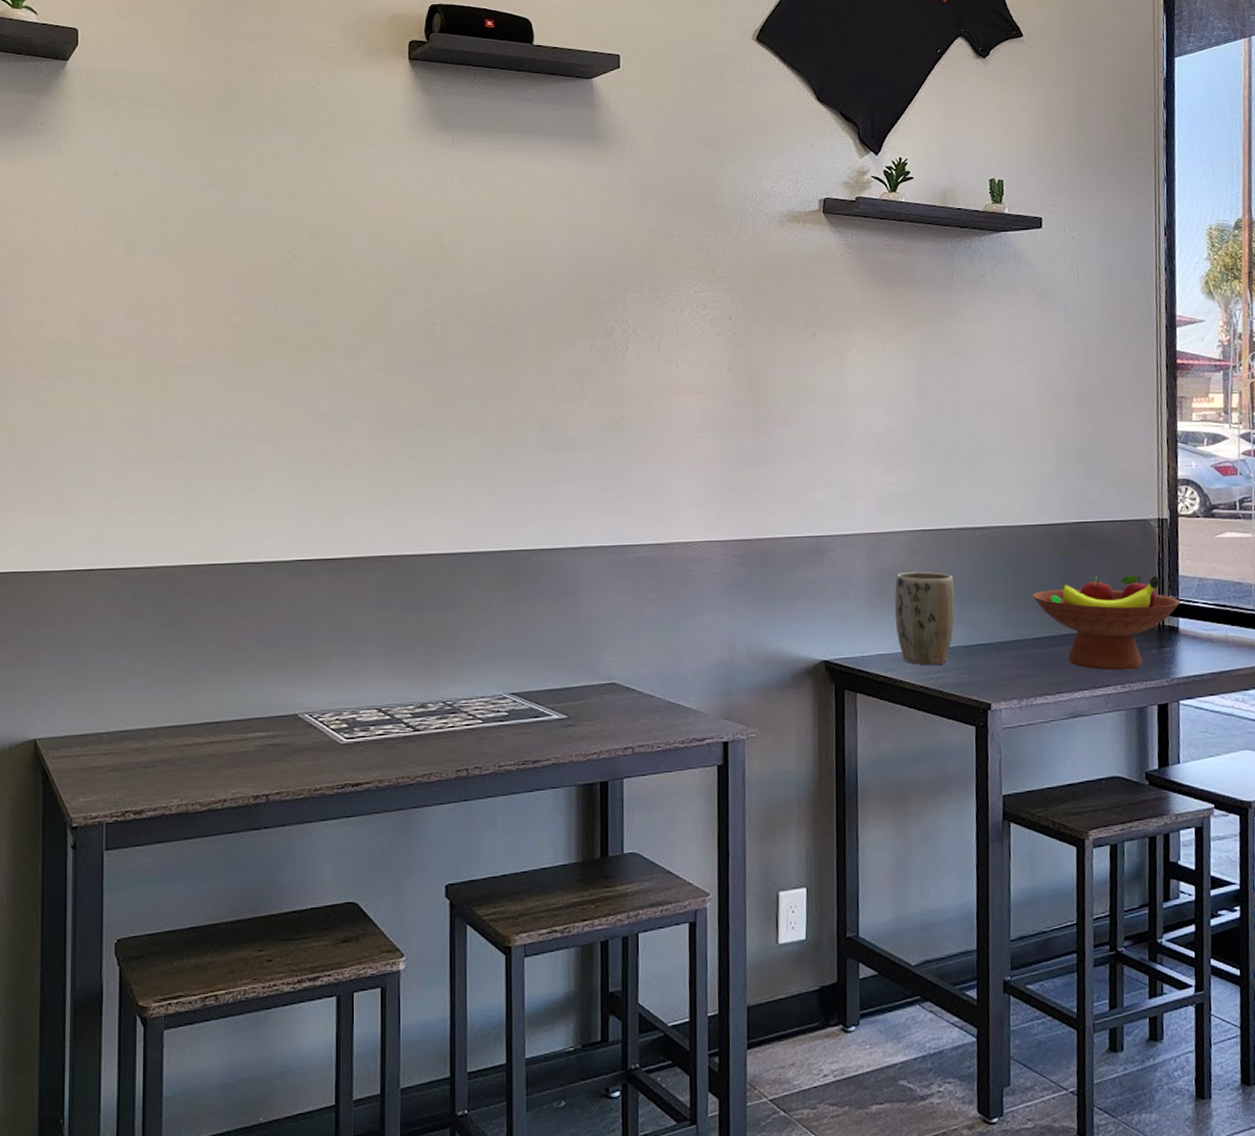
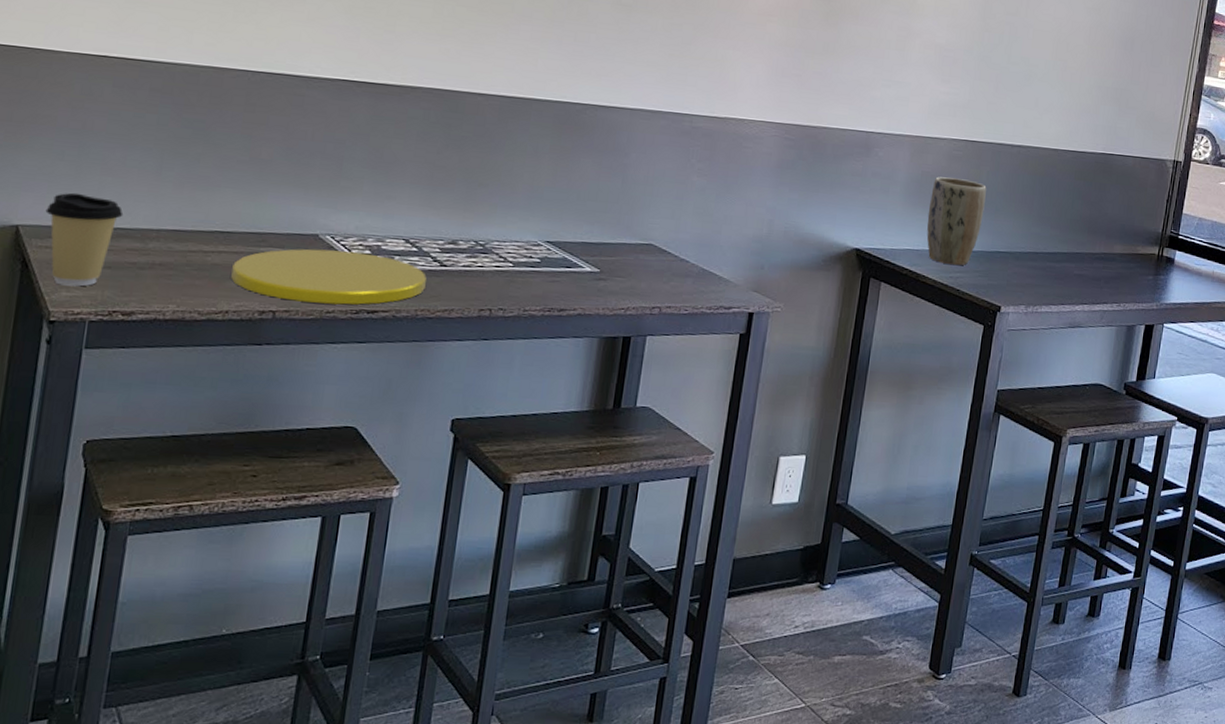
coffee cup: none [57,702,124,792] -> present [45,192,124,287]
plate: none [225,727,402,783] -> present [231,249,427,305]
fruit bowl: present [1033,574,1181,671] -> none [1054,203,1180,292]

